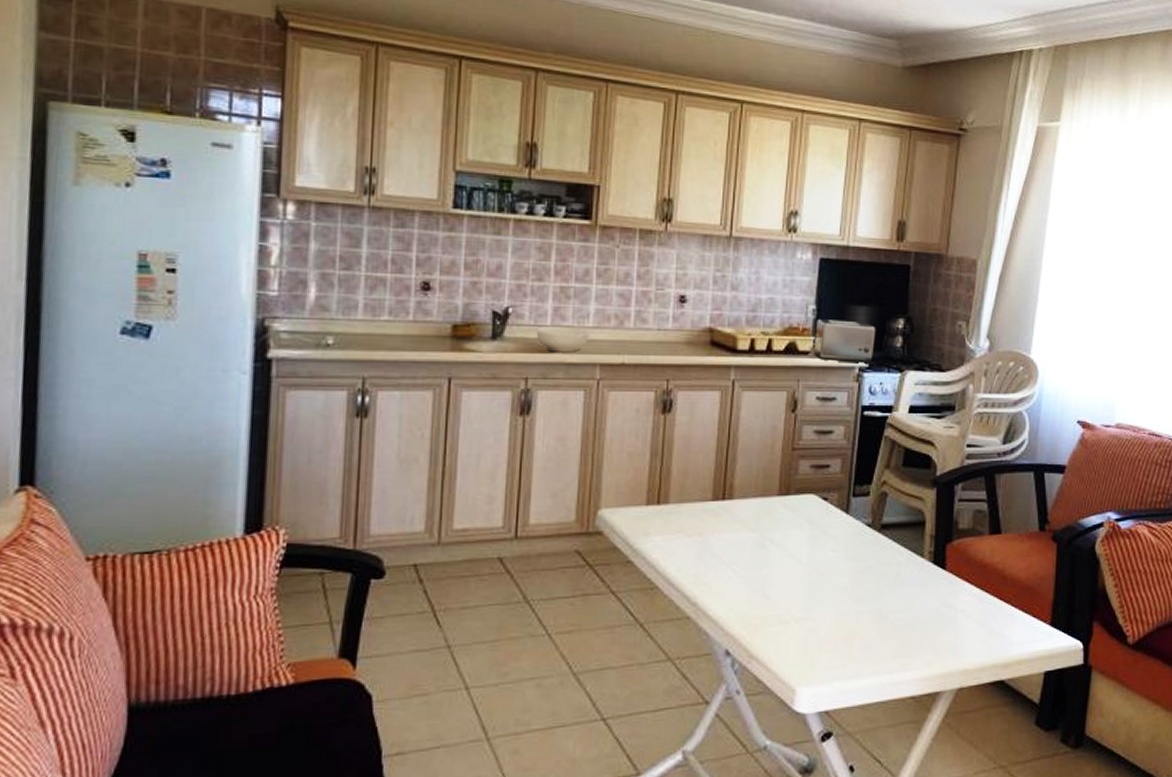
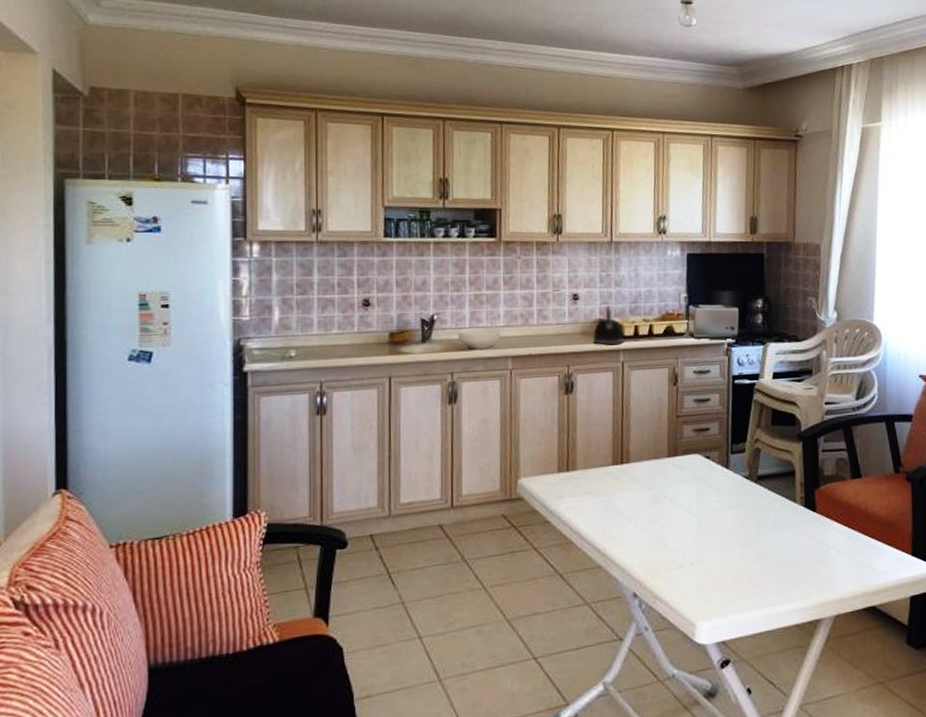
kettle: none [699,312,736,361] -> present [592,305,623,347]

